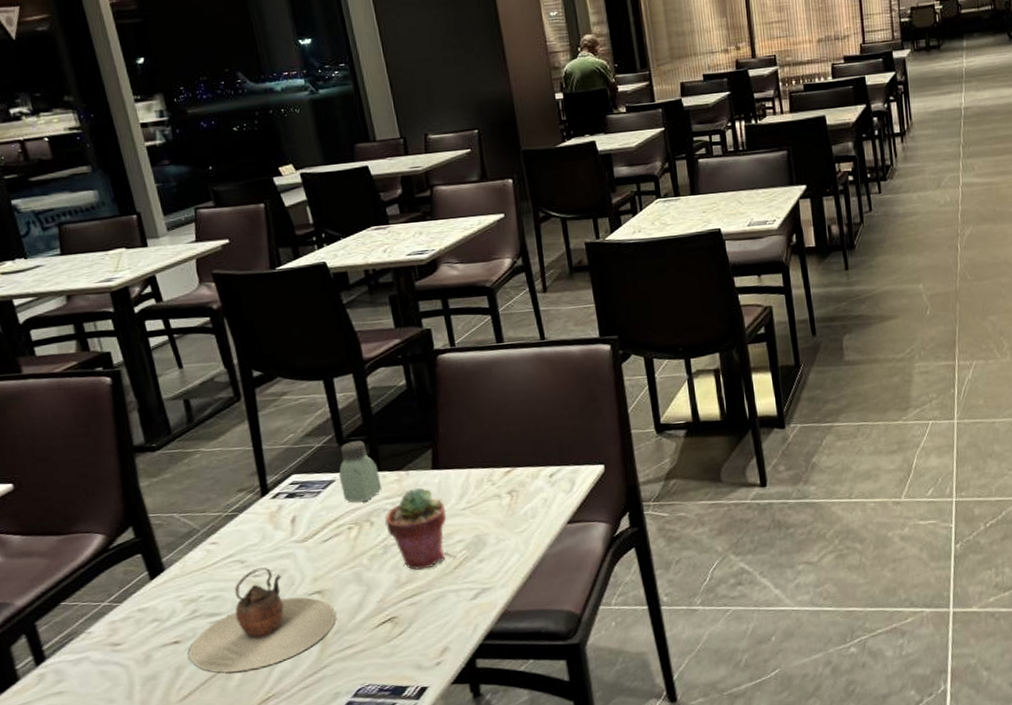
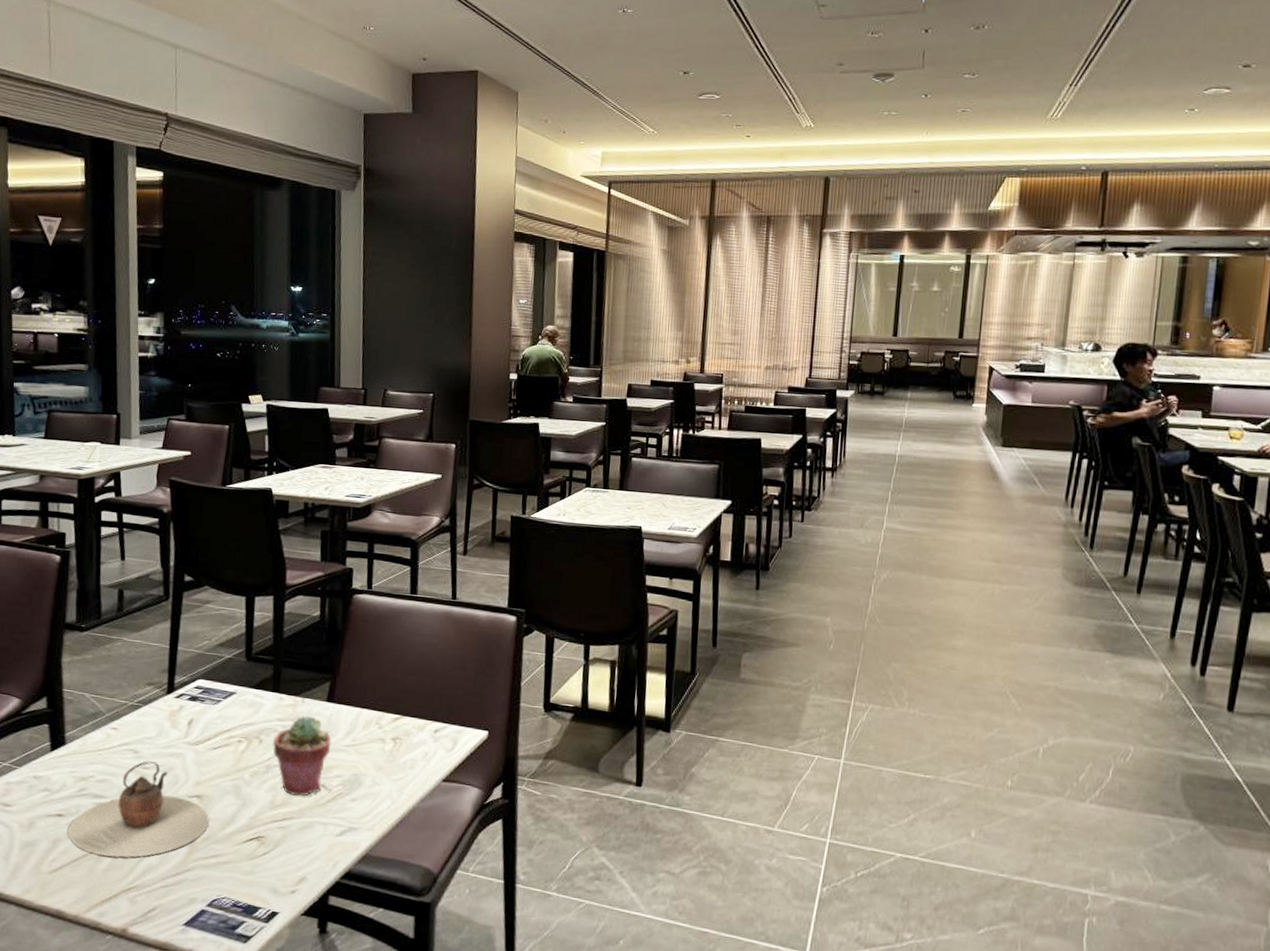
saltshaker: present [338,441,382,502] -> none [240,659,278,719]

